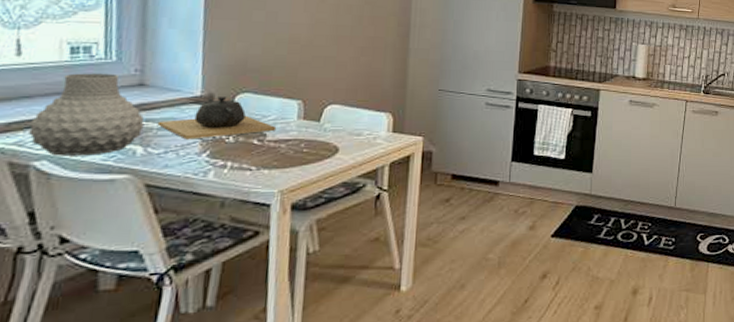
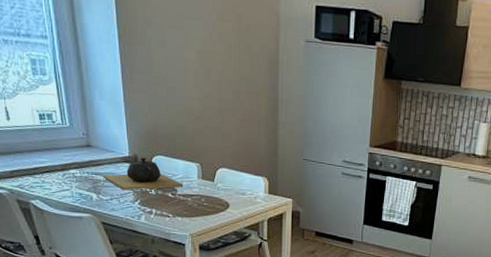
vase: present [29,73,145,156] -> none [24,135,95,198]

